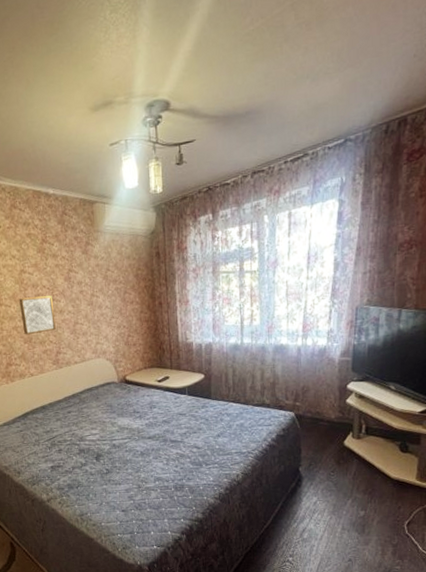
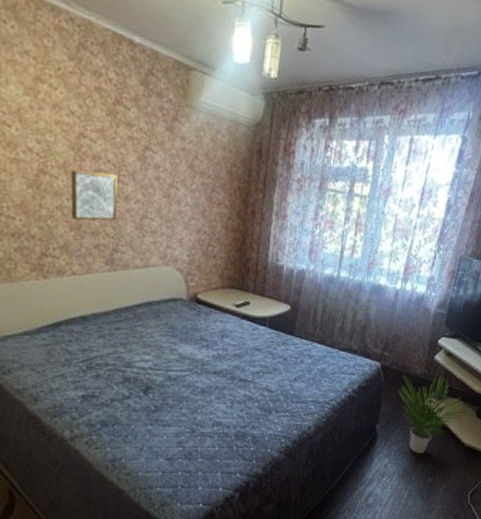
potted plant: none [316,416,389,490] -> present [398,374,467,454]

